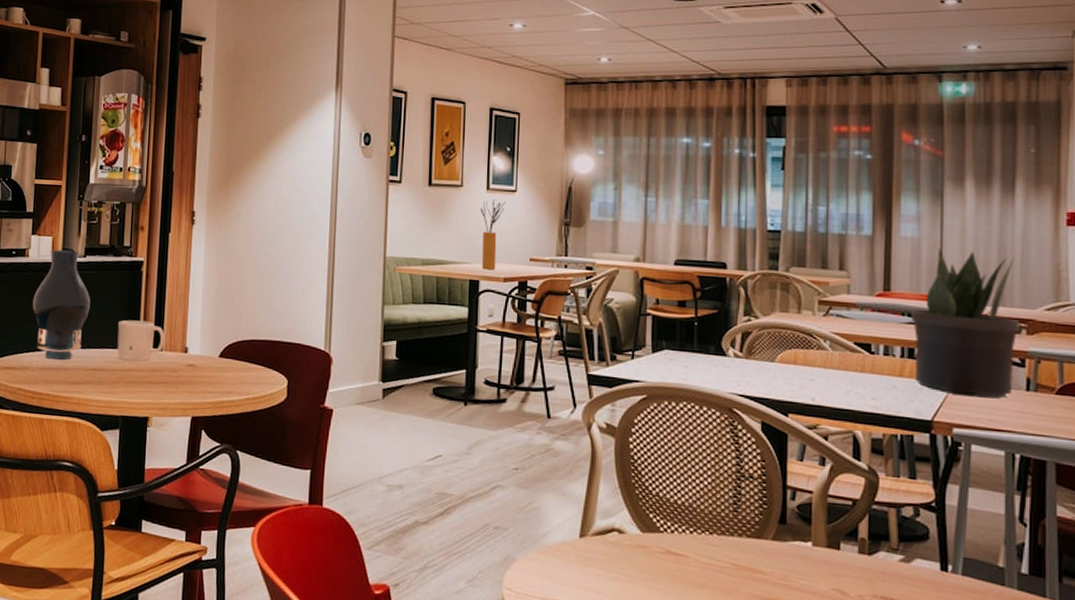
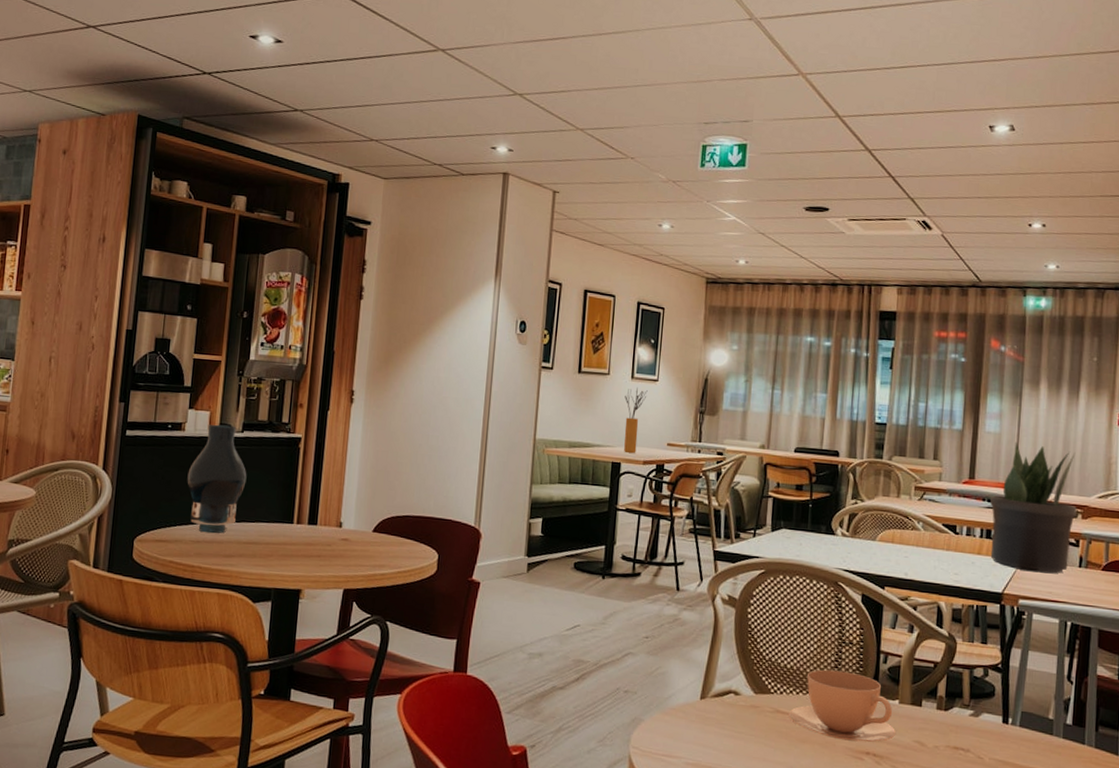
mug: present [117,320,165,362] -> none [271,495,321,536]
teacup: none [681,506,811,589] -> present [788,669,897,742]

